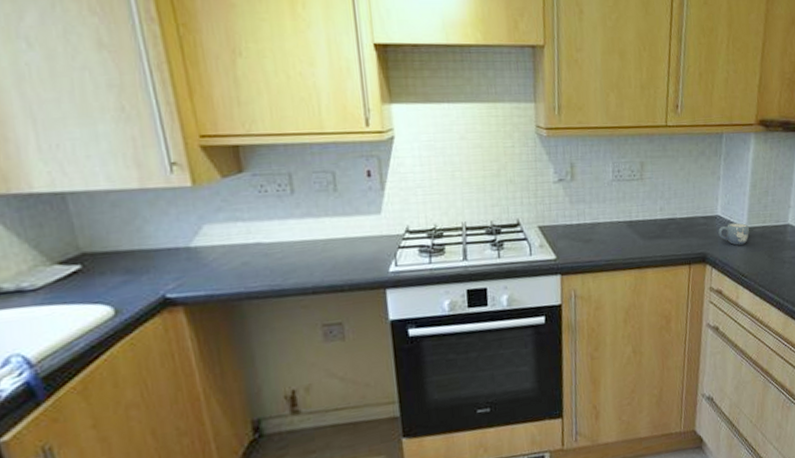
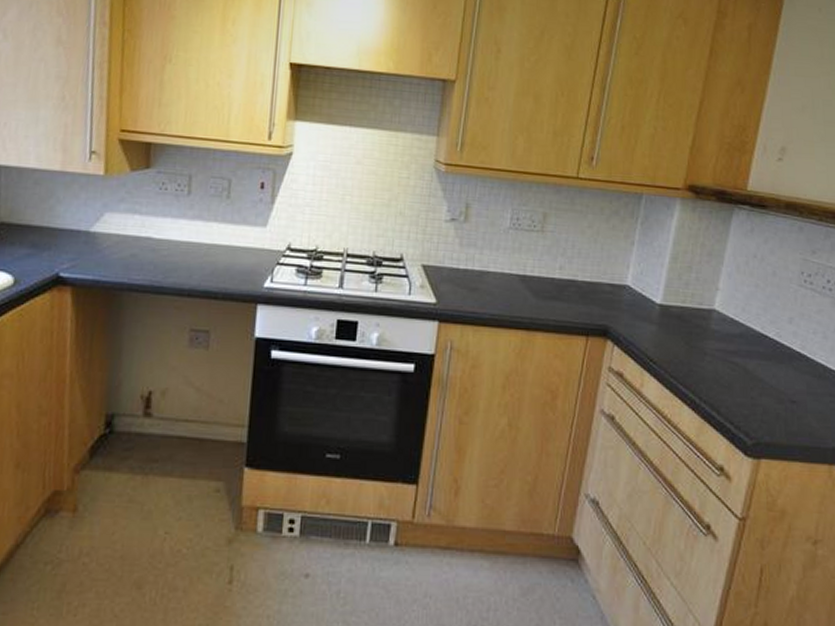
mug: present [718,222,750,246] -> none [626,297,665,324]

